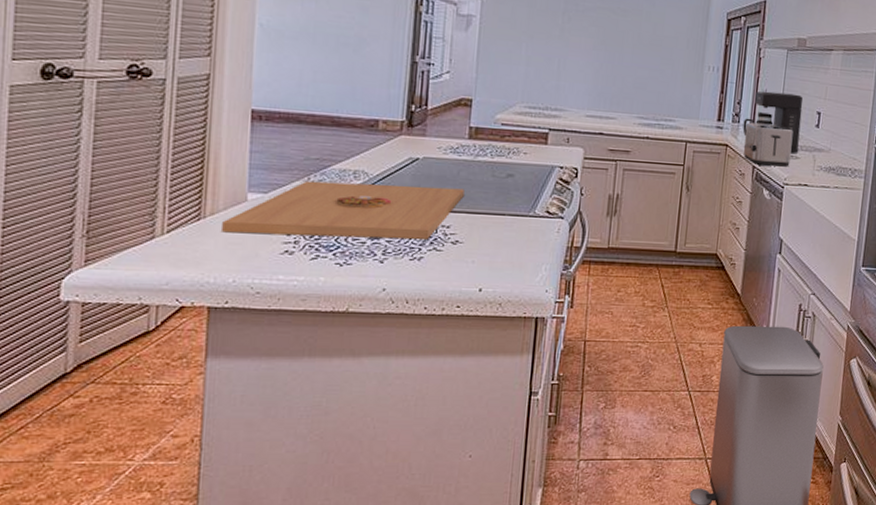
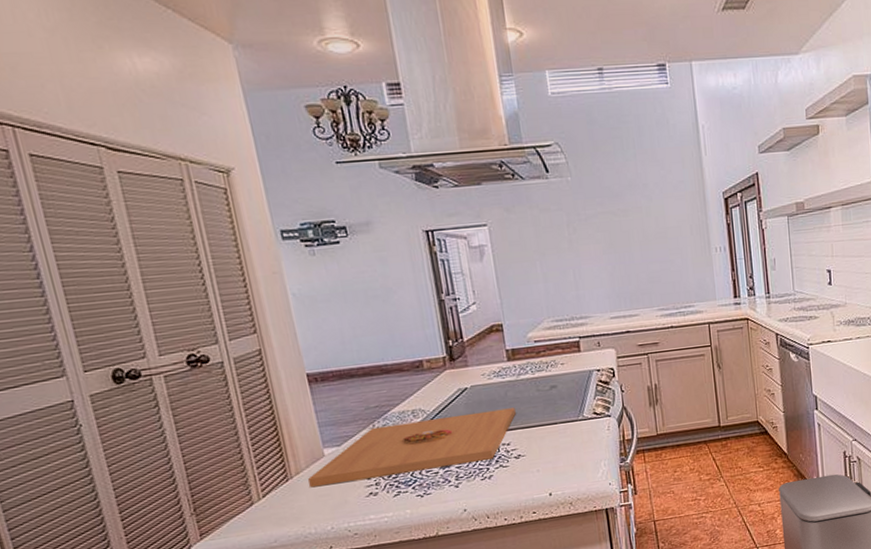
coffee maker: present [743,91,804,154] -> none [759,257,817,315]
toaster: present [744,122,794,167] -> none [761,289,810,332]

